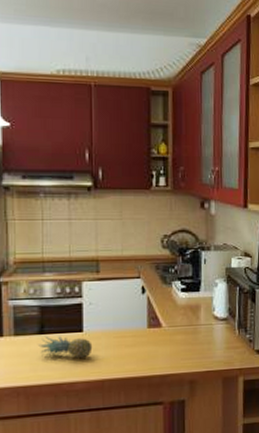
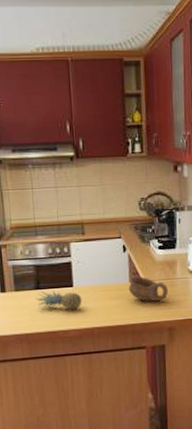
bowl: none [146,321,191,351] -> present [128,276,169,302]

